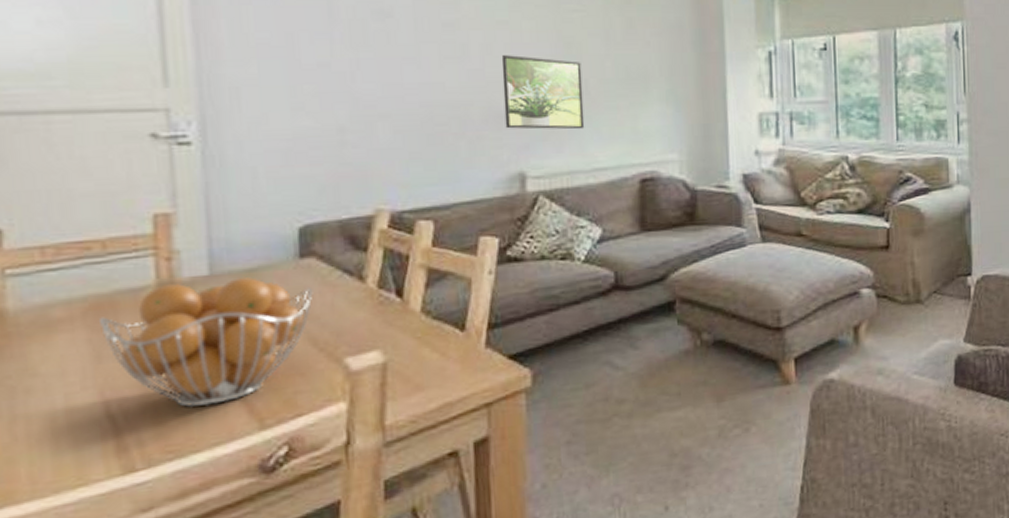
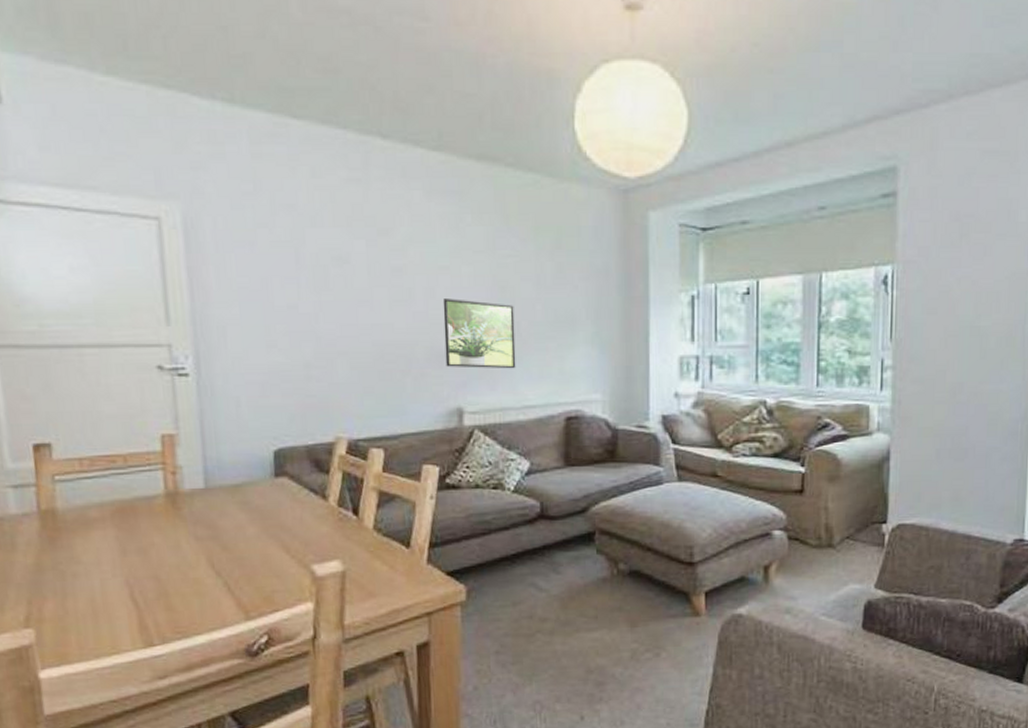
fruit basket: present [98,277,313,407] -> none [123,492,286,597]

